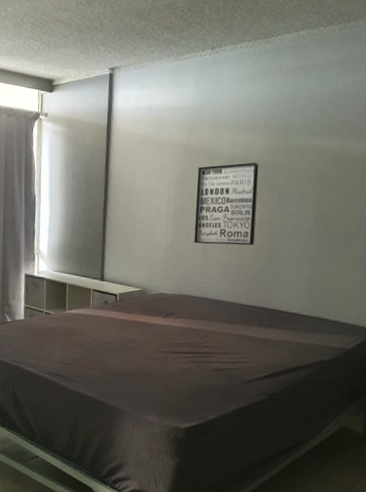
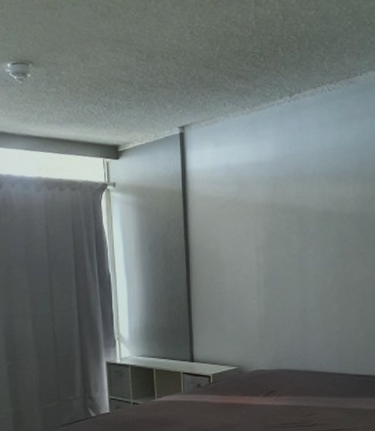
wall art: present [194,163,259,245] -> none [287,216,357,312]

